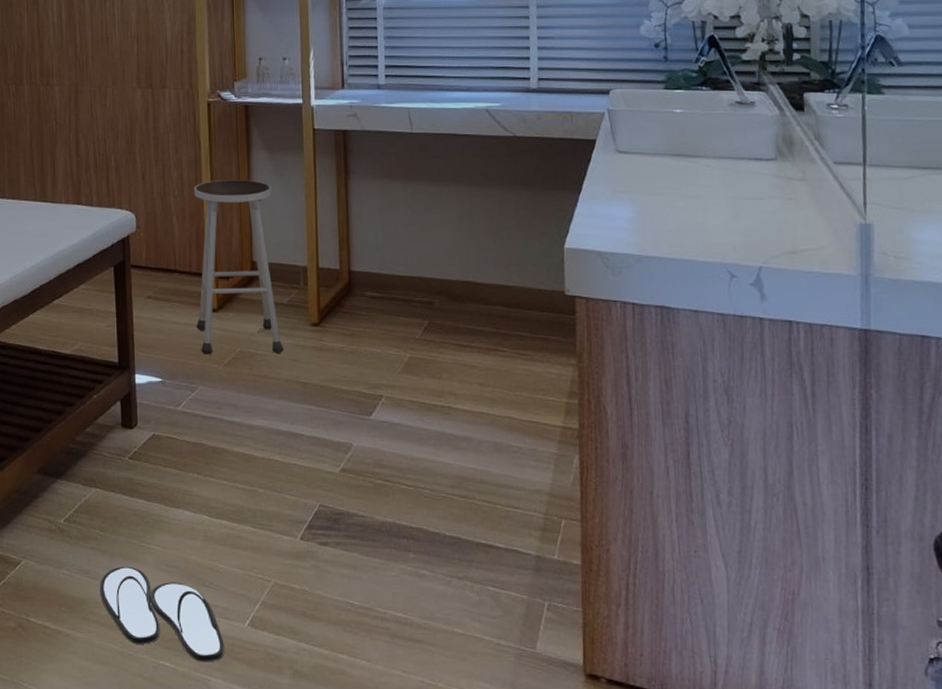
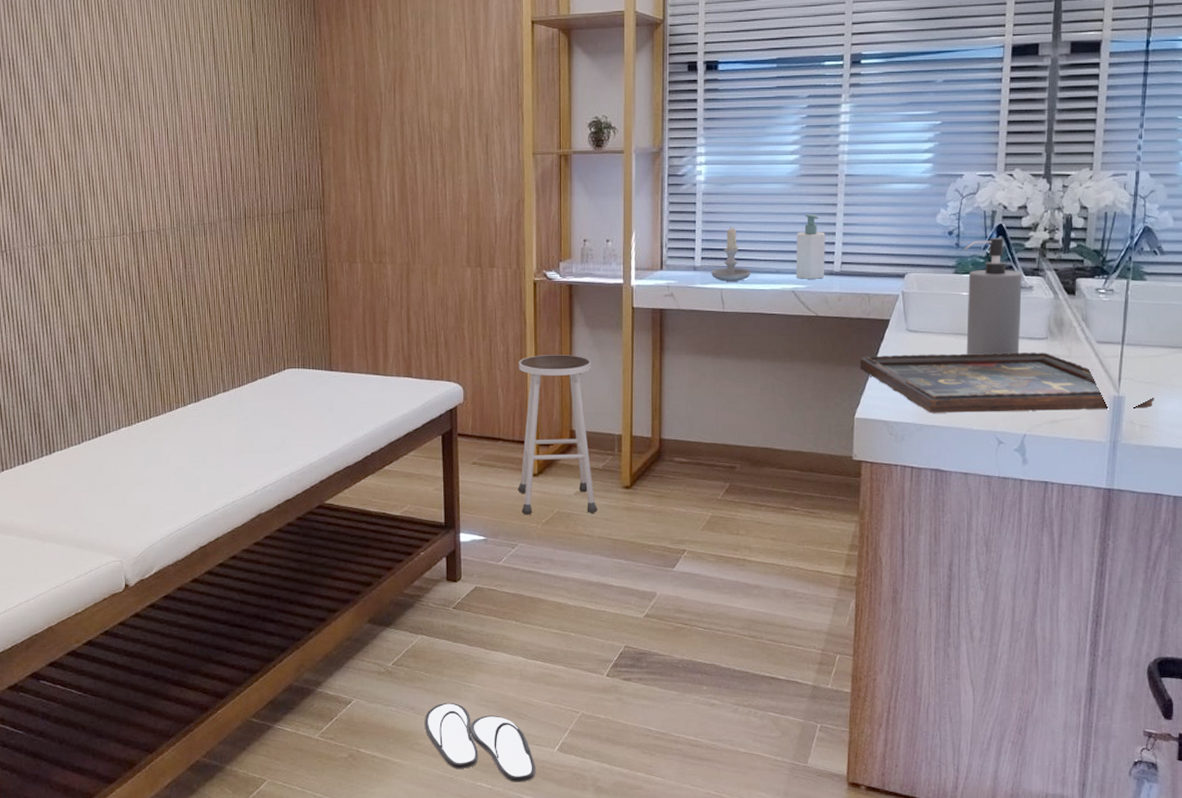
candle: none [396,41,440,100] -> present [711,226,751,281]
soap bottle: none [487,28,521,97] -> present [796,214,825,279]
decorative tray: none [565,175,908,243] -> present [860,352,1154,413]
soap dispenser: none [673,50,746,179] -> present [964,238,1022,356]

